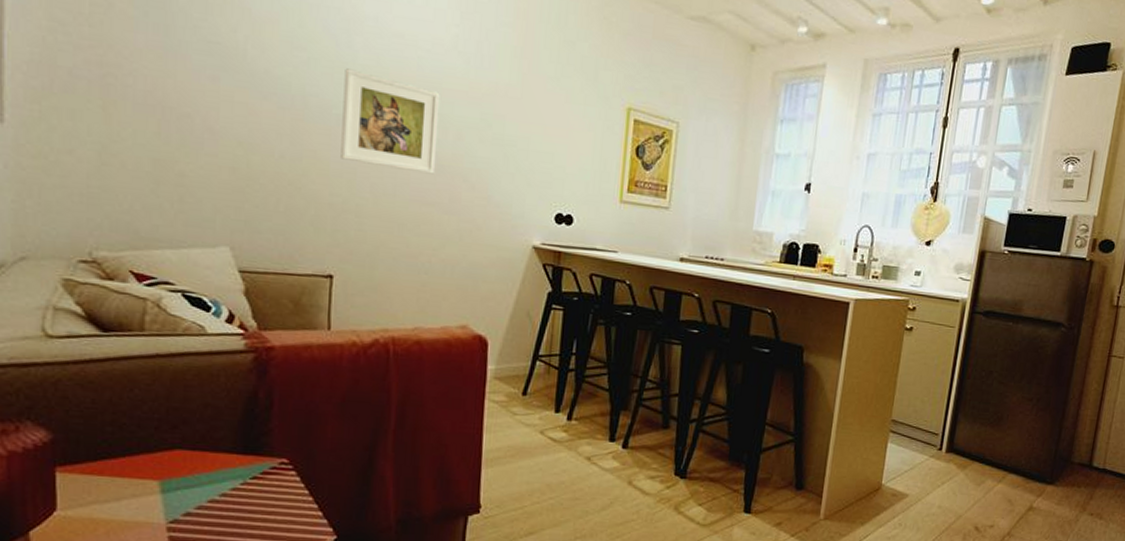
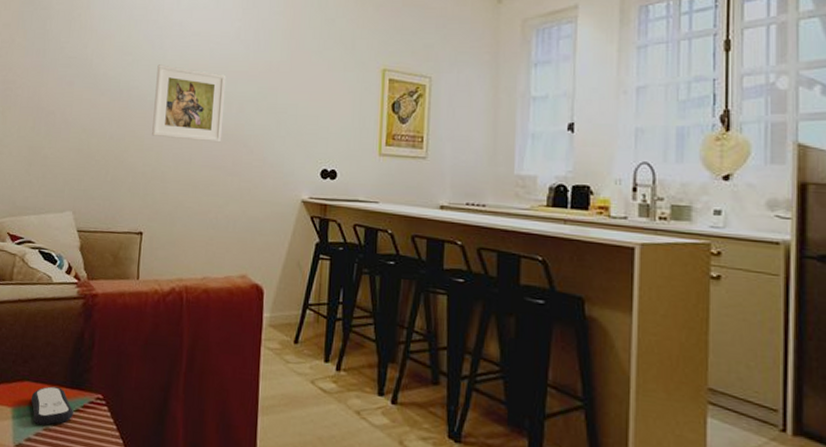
remote control: none [186,453,249,498] -> present [30,386,74,426]

